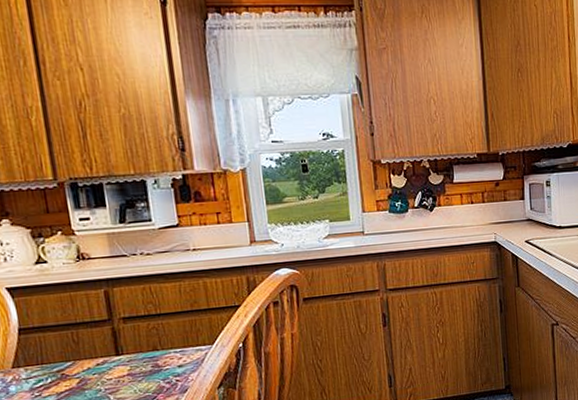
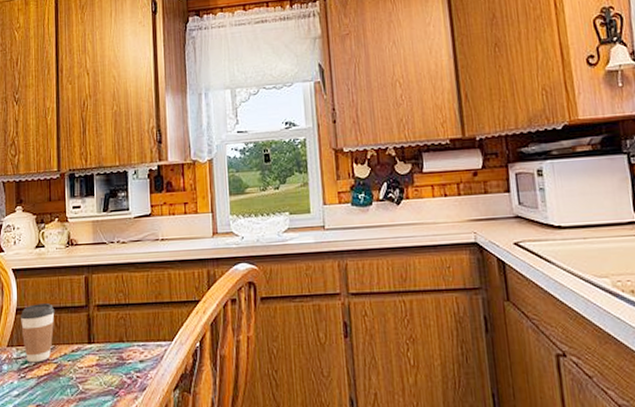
coffee cup: none [24,320,71,381] -> present [20,303,55,363]

